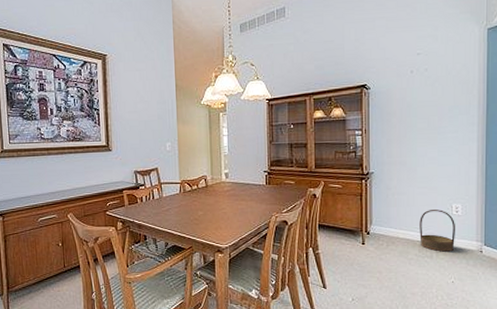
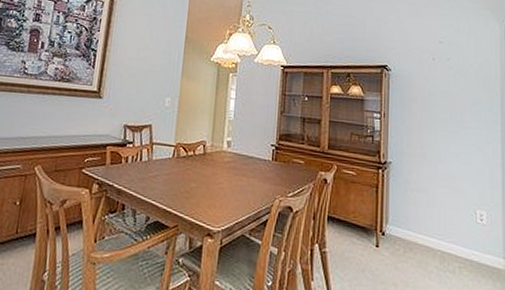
basket: present [419,209,455,252] -> none [441,214,480,268]

